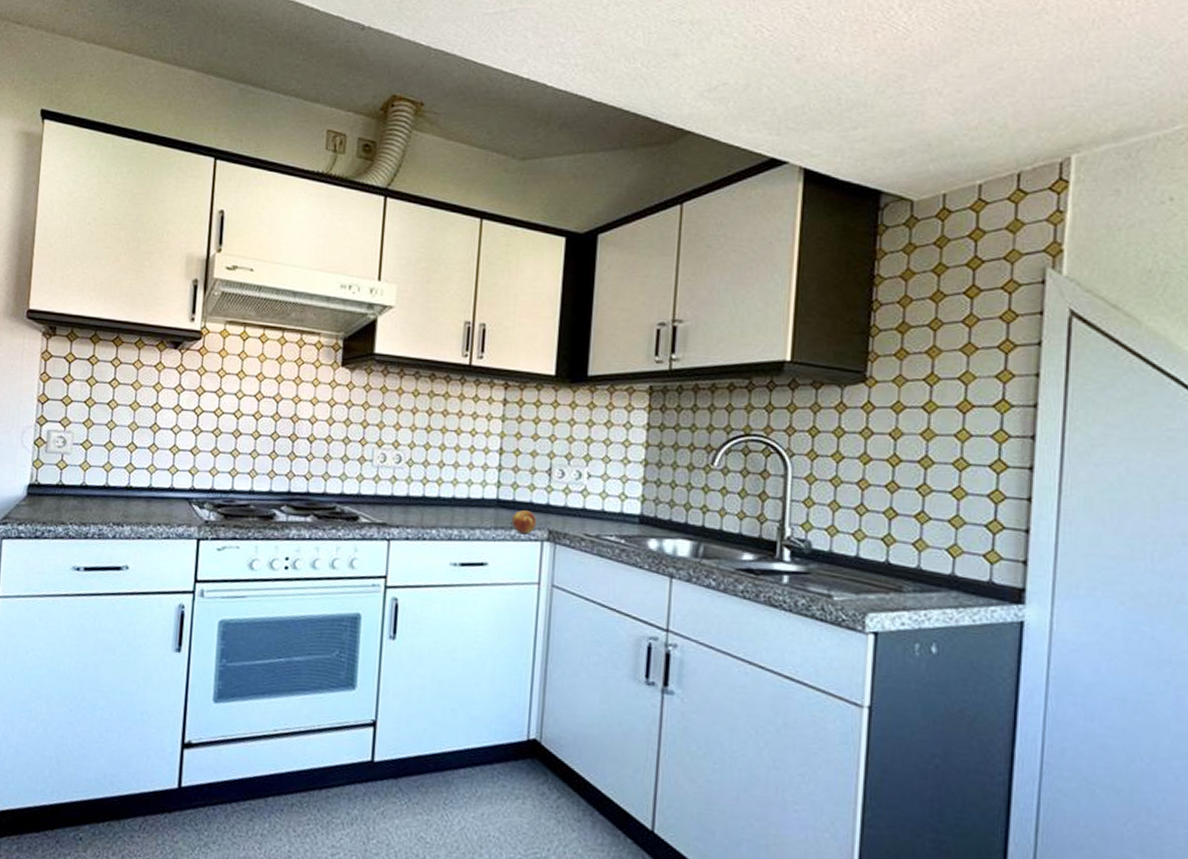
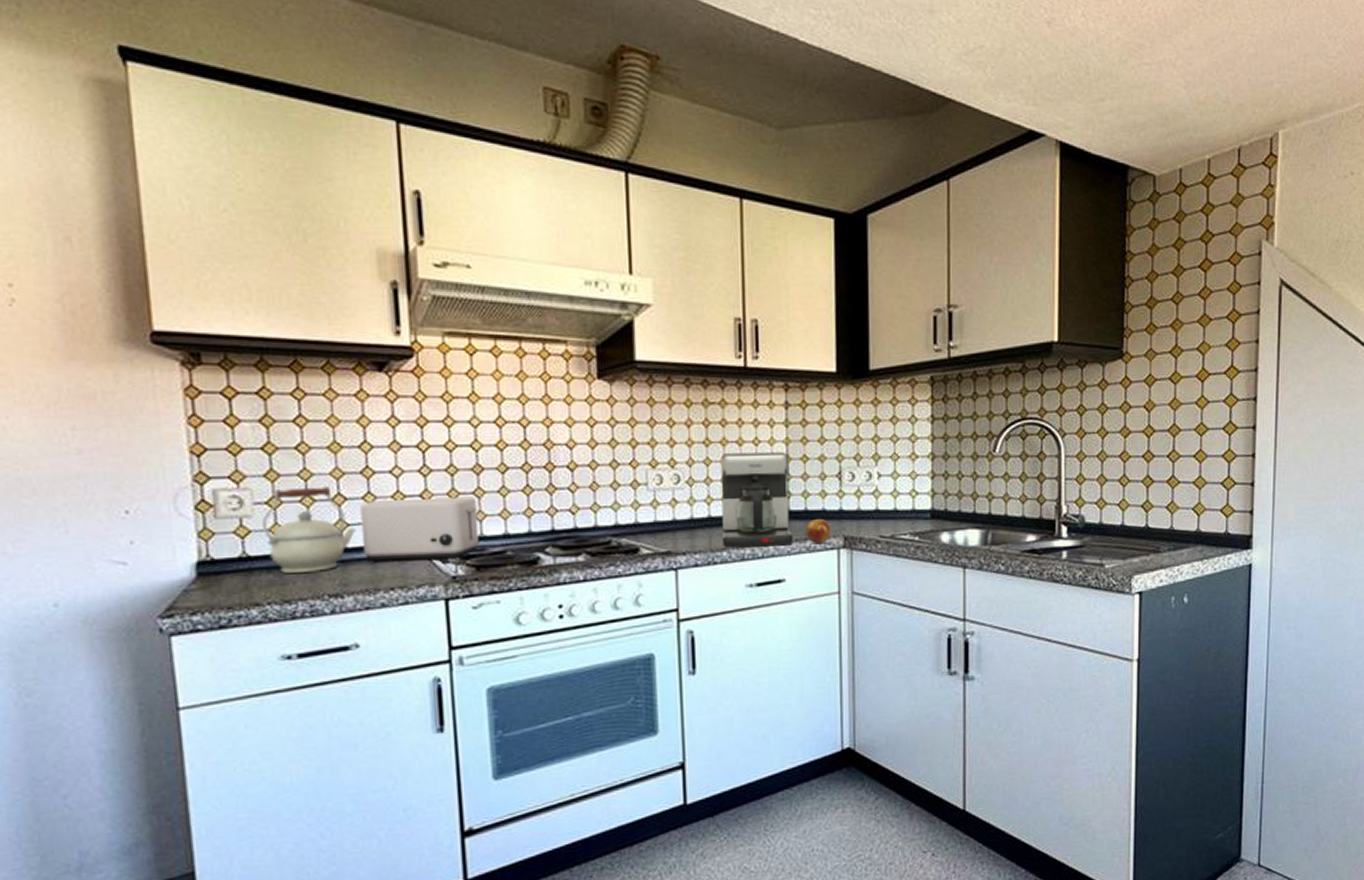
kettle: none [76,435,141,504] -> present [262,486,357,574]
toaster: none [142,450,233,507] -> present [360,496,479,562]
coffee maker: none [433,440,503,532] -> present [720,452,793,548]

